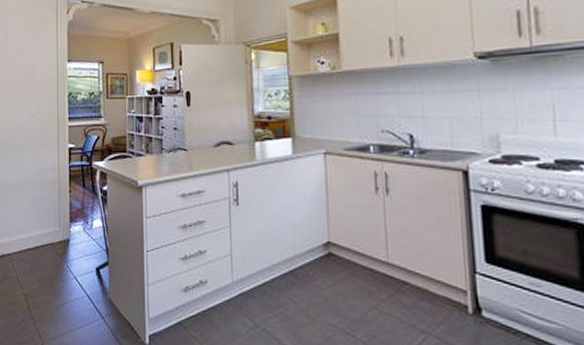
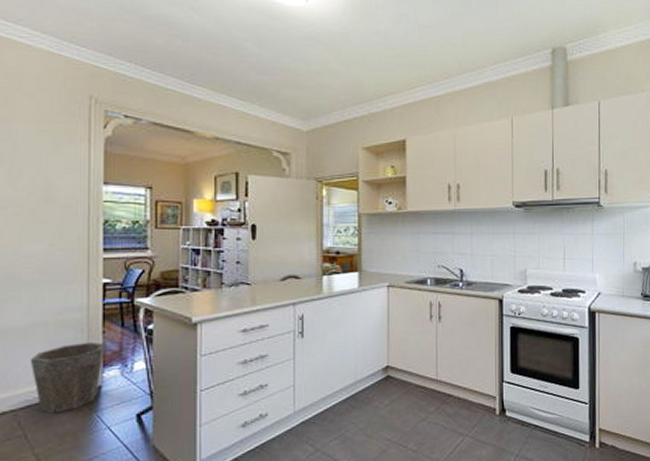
waste bin: none [19,199,72,260] -> present [30,341,106,414]

